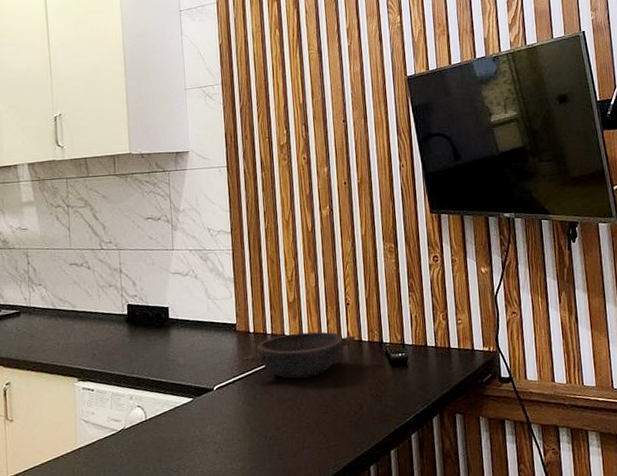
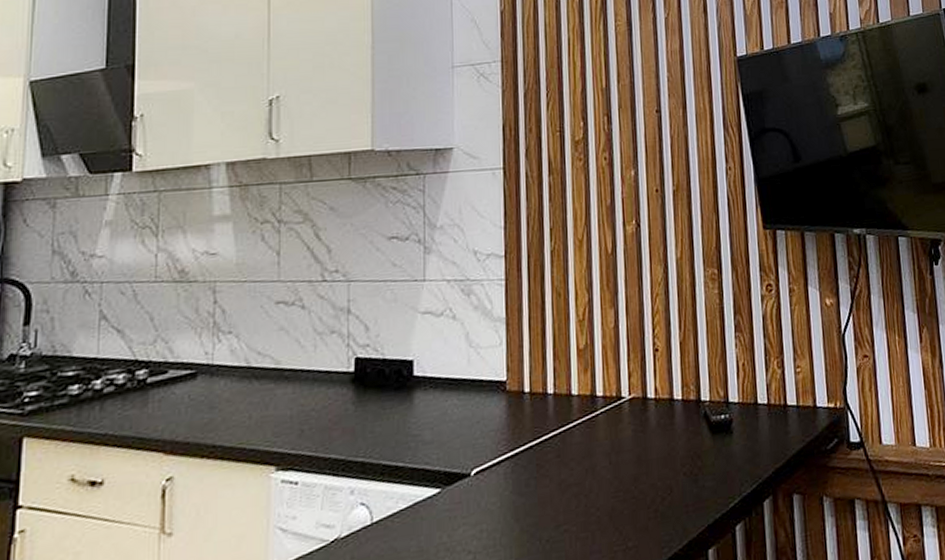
bowl: present [242,331,356,379] -> none [513,388,666,455]

